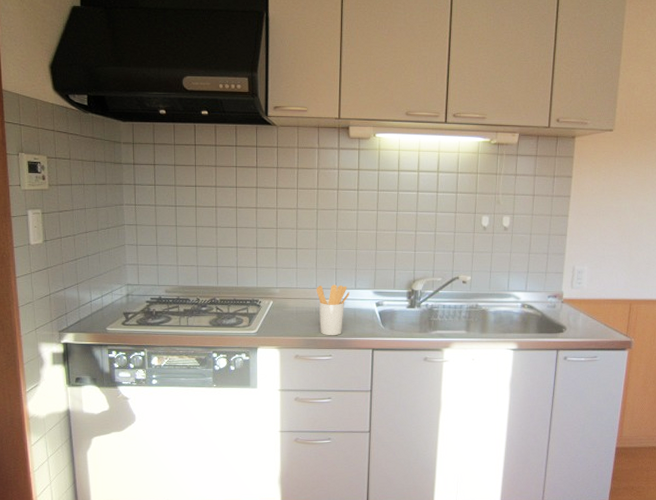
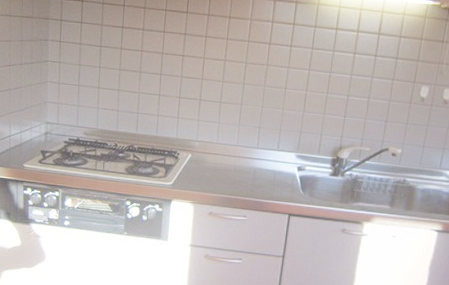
utensil holder: present [316,285,349,336] -> none [236,143,271,197]

